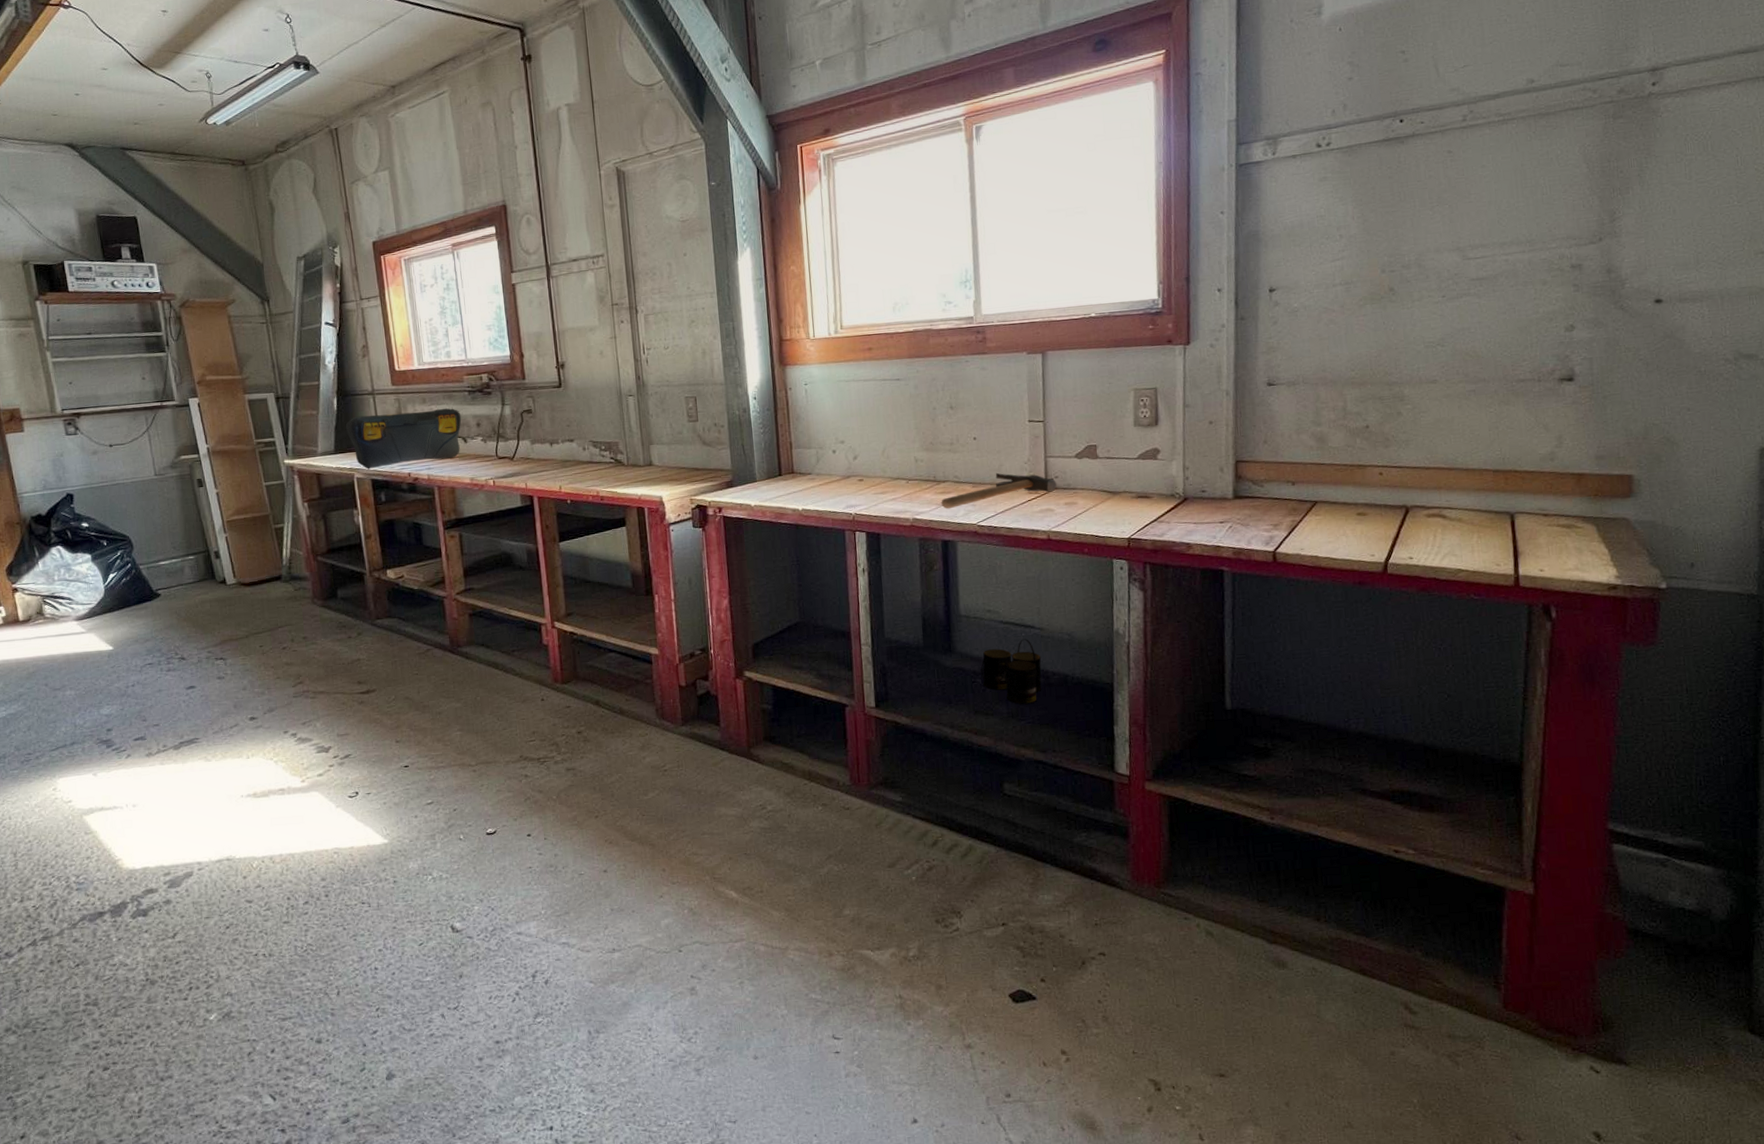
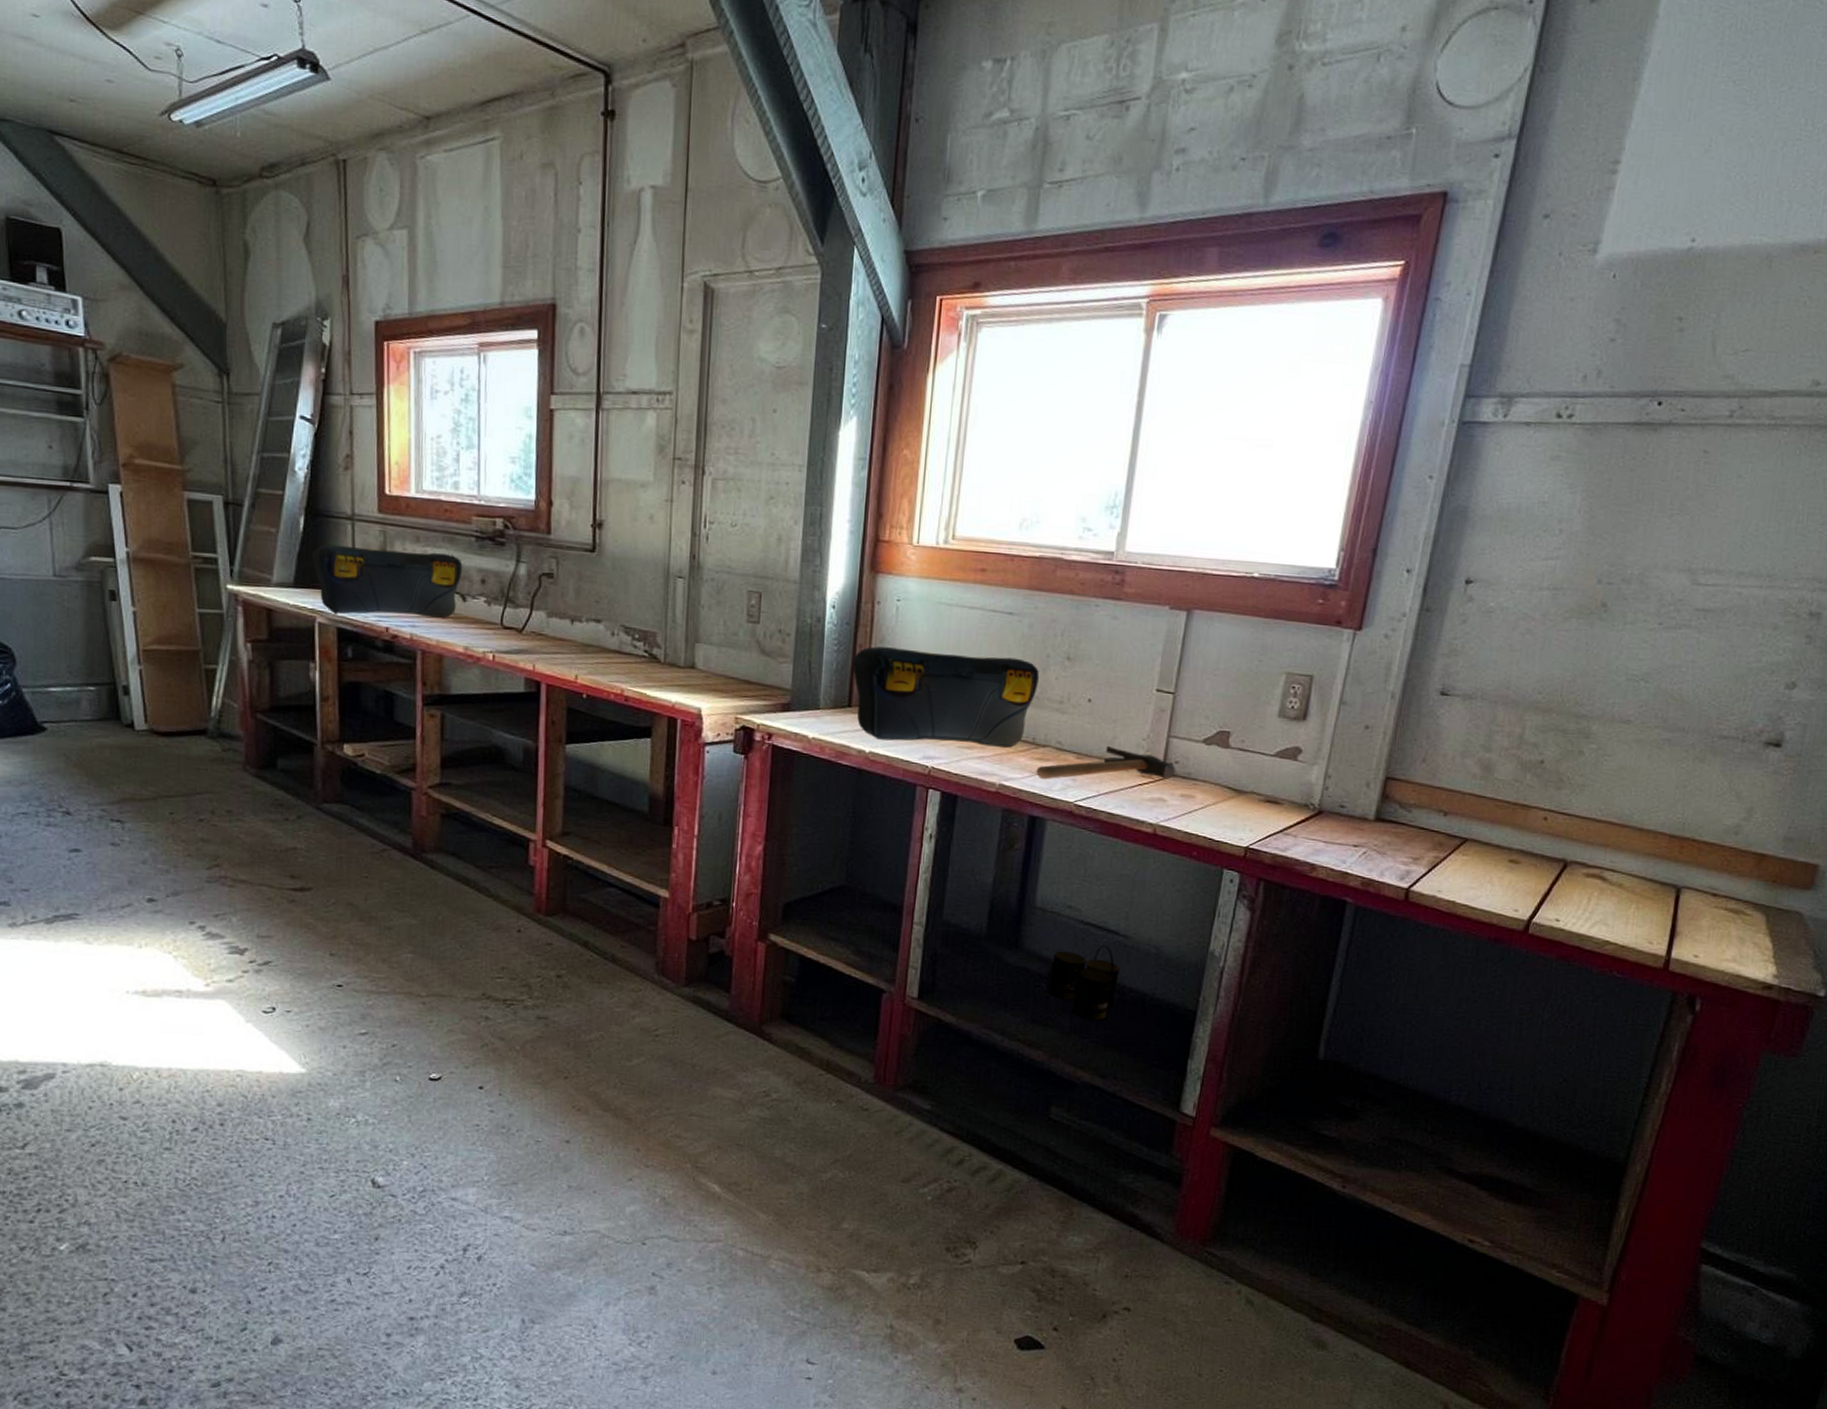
toolbox: none [776,414,931,498] -> present [852,646,1040,749]

